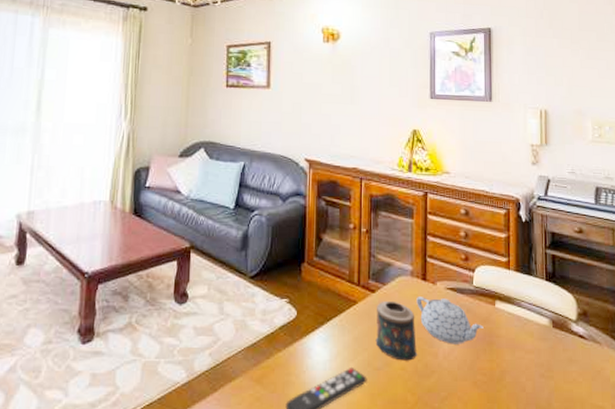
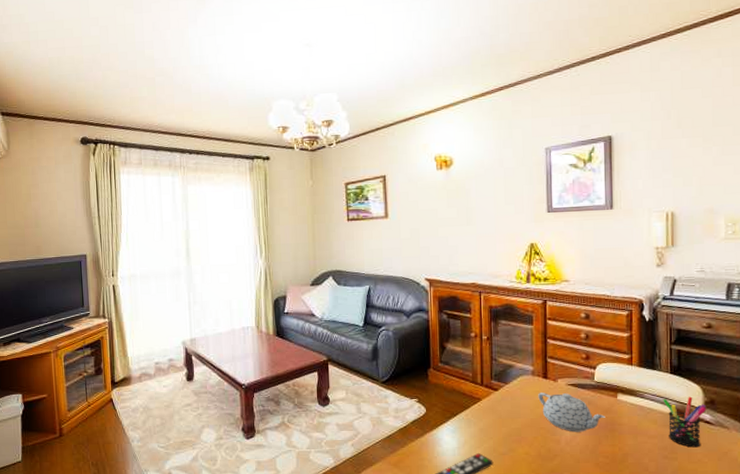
candle: present [375,302,418,361] -> none [500,398,541,447]
pen holder: none [539,306,580,365] -> present [663,396,707,448]

